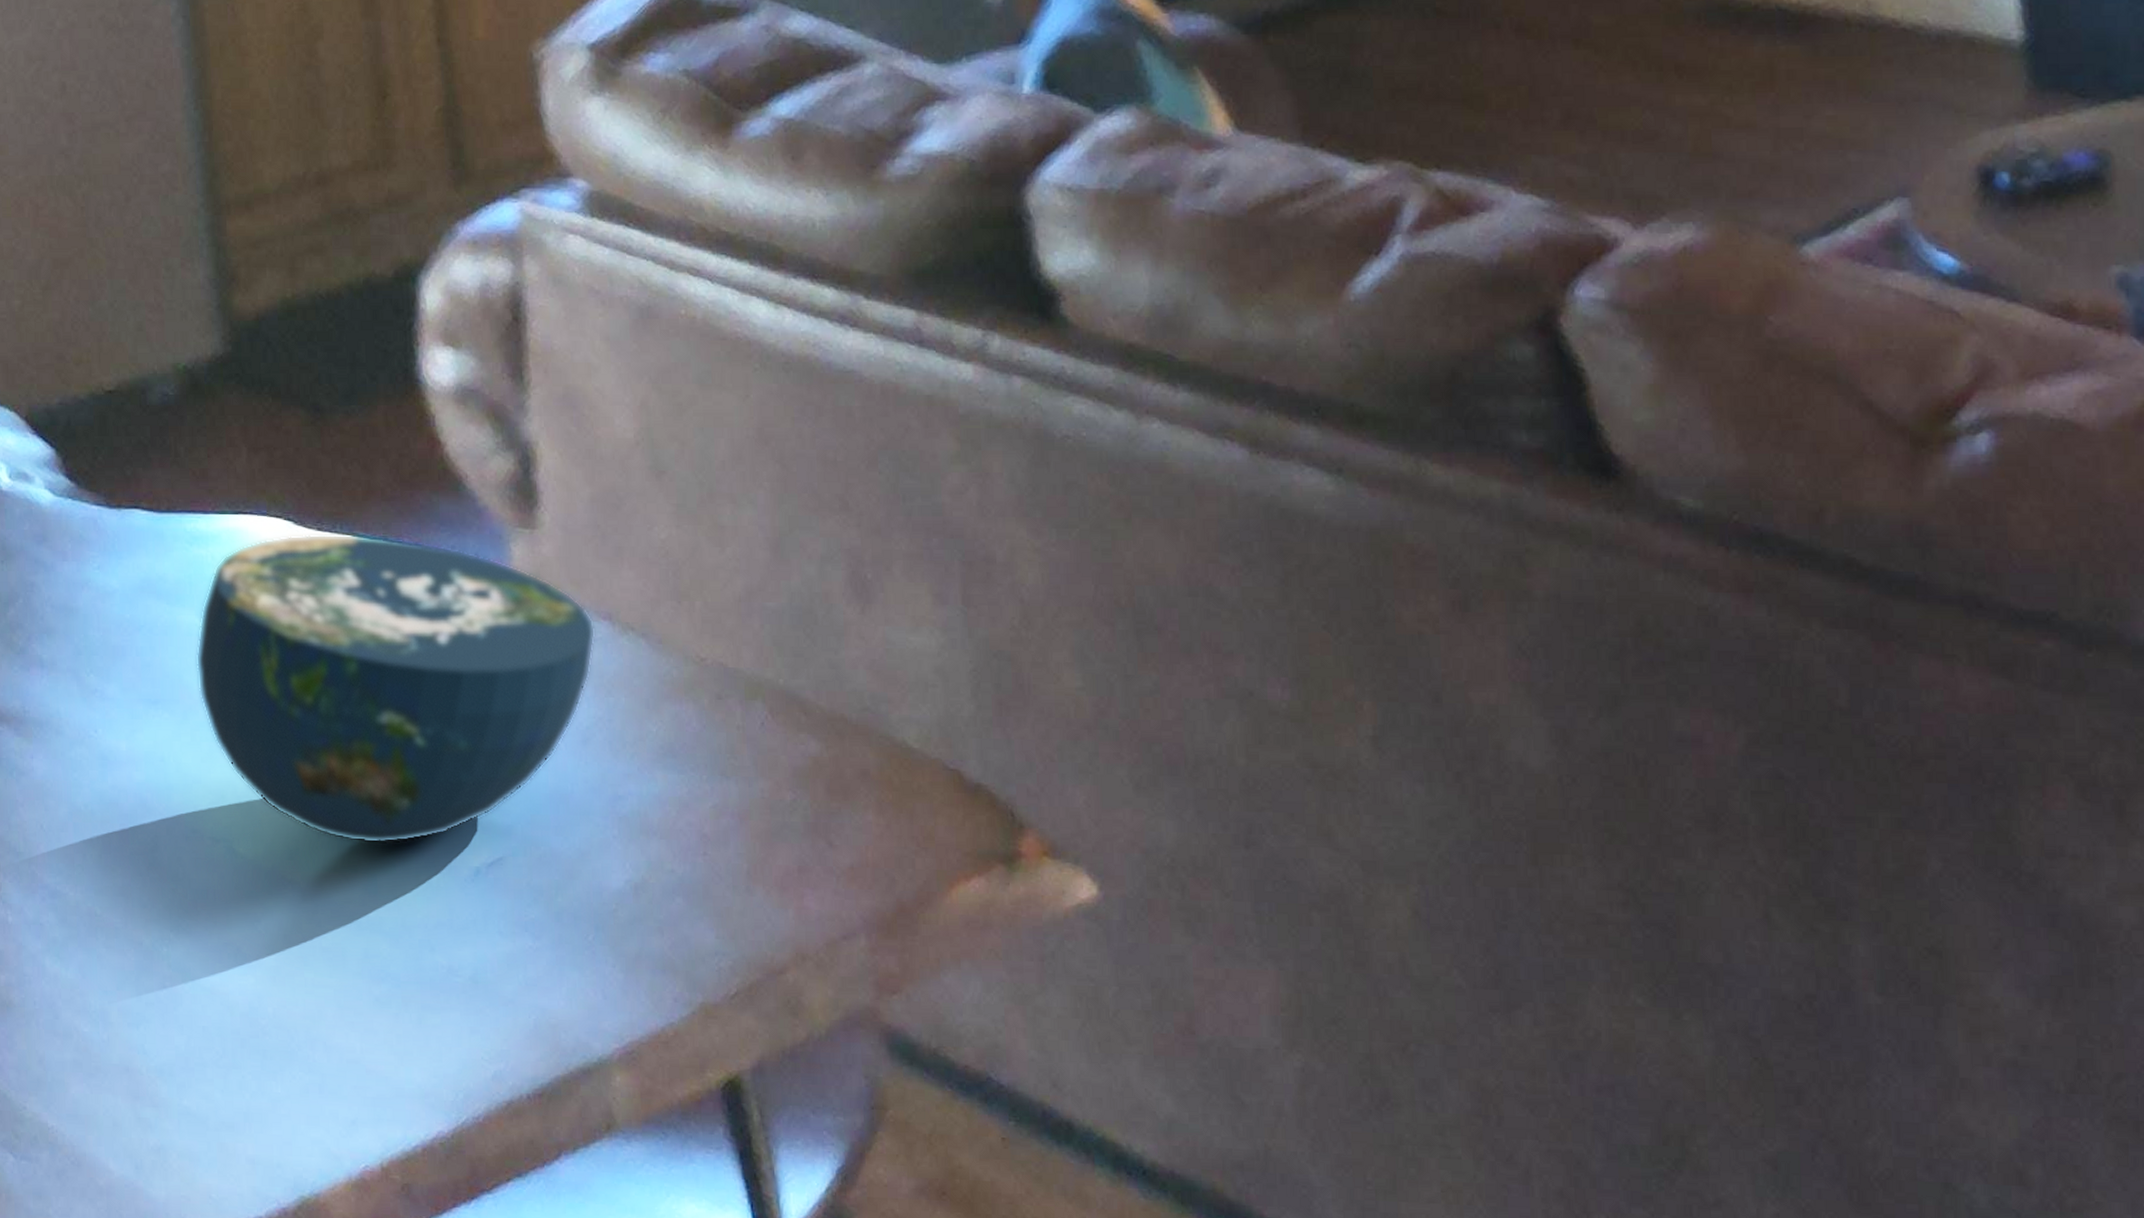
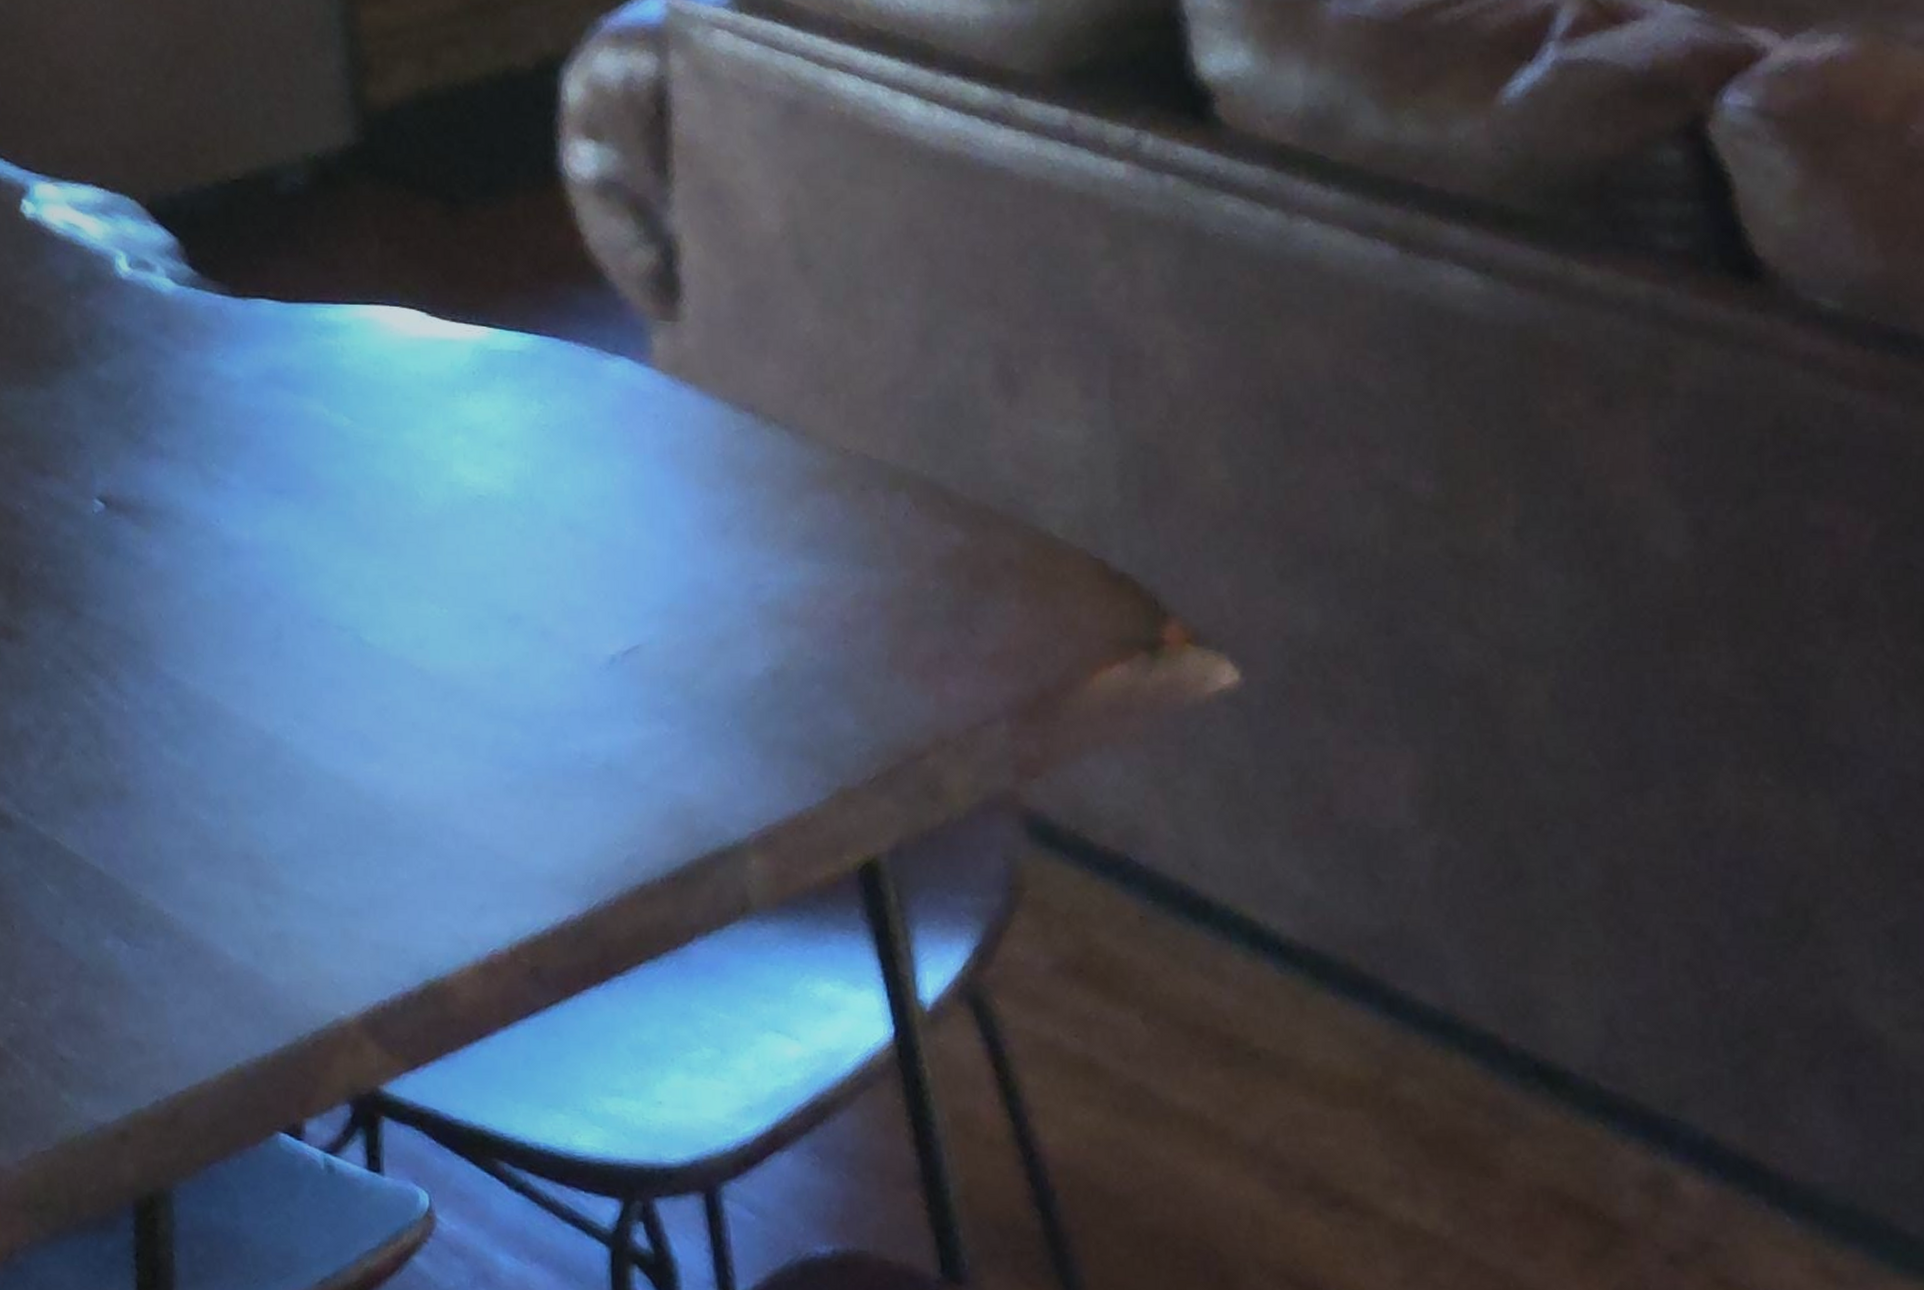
bowl: present [195,534,596,845] -> none [323,325,738,633]

